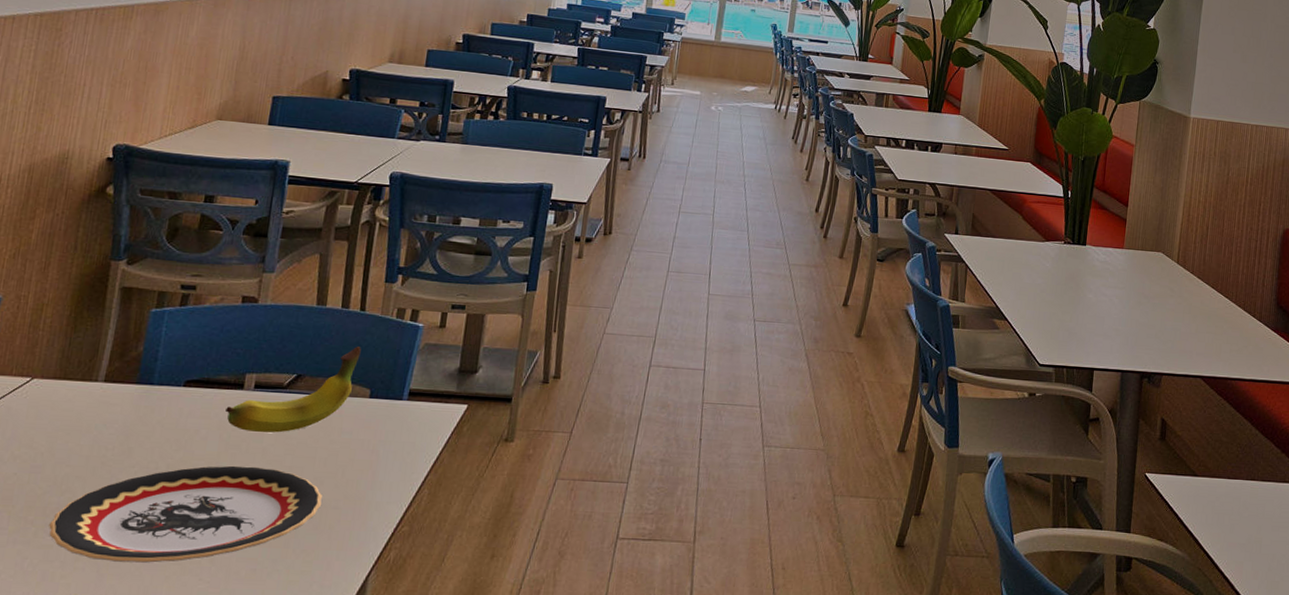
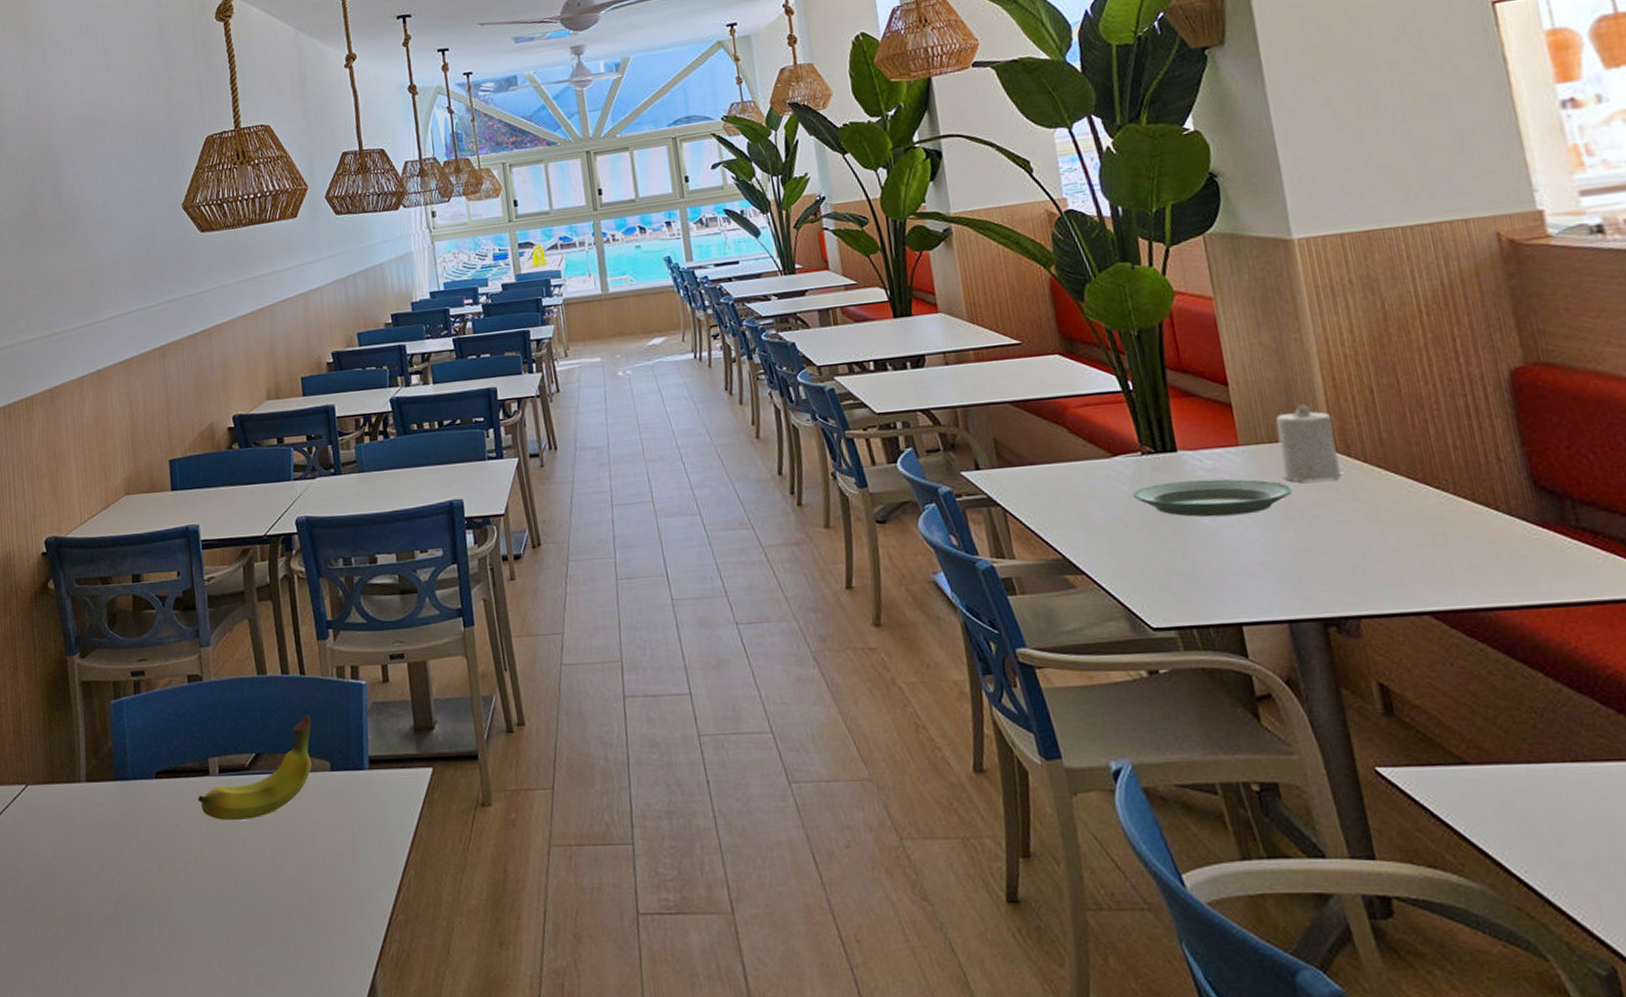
plate: present [49,465,322,563] -> none [70,858,310,971]
plate: none [1051,265,1147,296] -> present [1133,479,1293,517]
candle: none [1144,228,1181,281] -> present [1276,404,1341,482]

